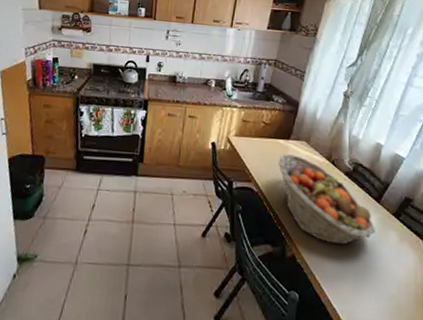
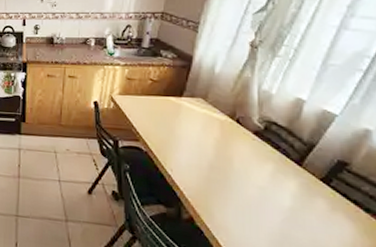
fruit basket: present [278,154,375,245] -> none [170,112,296,211]

